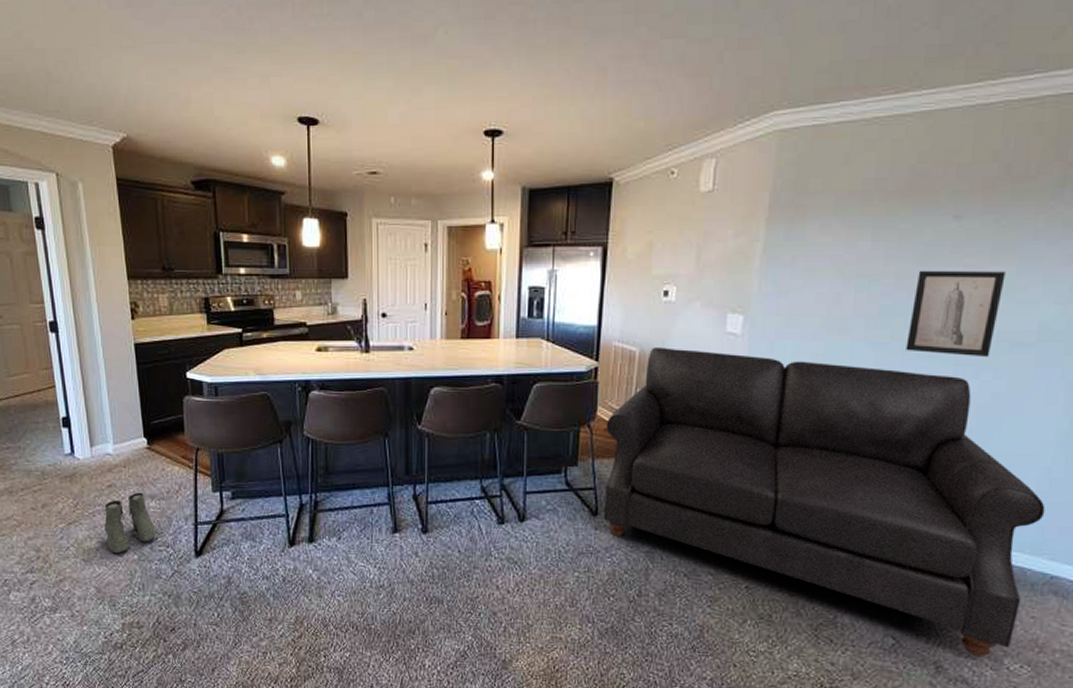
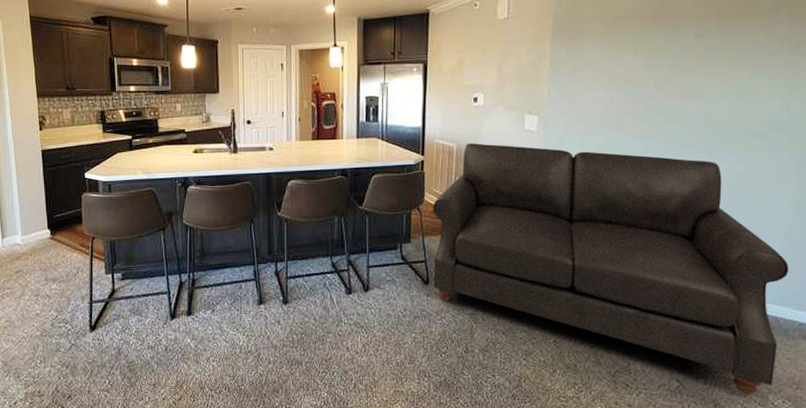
boots: present [104,492,156,554] -> none [12,276,56,331]
wall art: present [906,270,1006,358] -> none [667,77,739,145]

